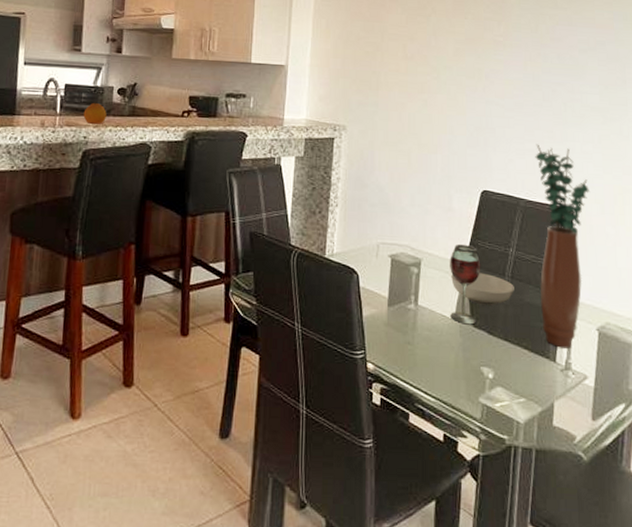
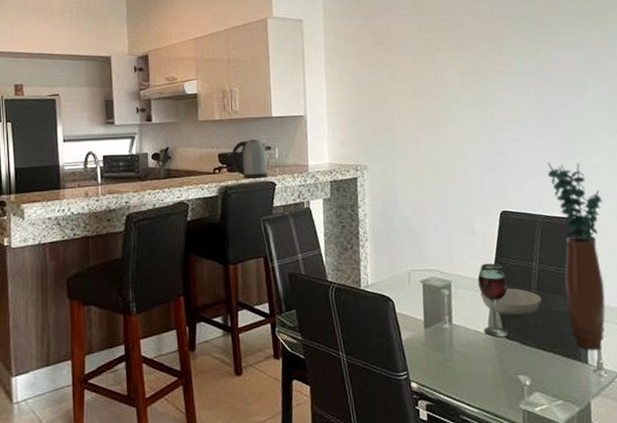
fruit: present [83,102,107,124] -> none [123,169,144,189]
kettle: none [203,84,241,127] -> present [231,138,268,179]

